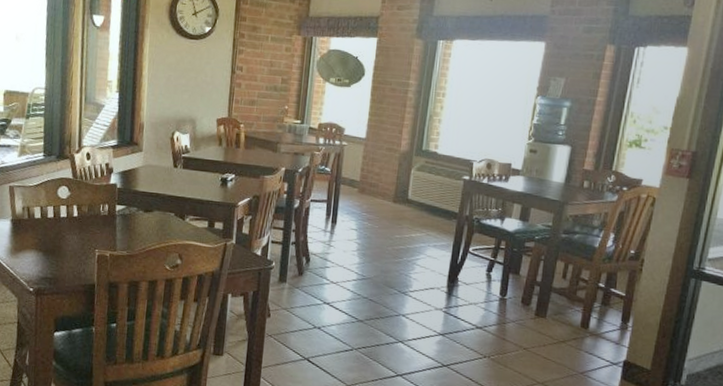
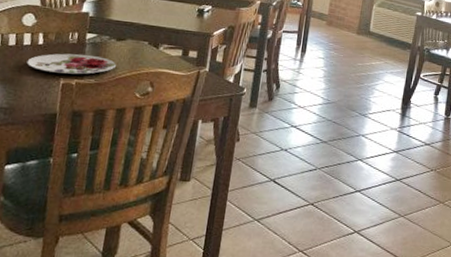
plate: none [65,225,145,247] -> present [26,53,116,75]

